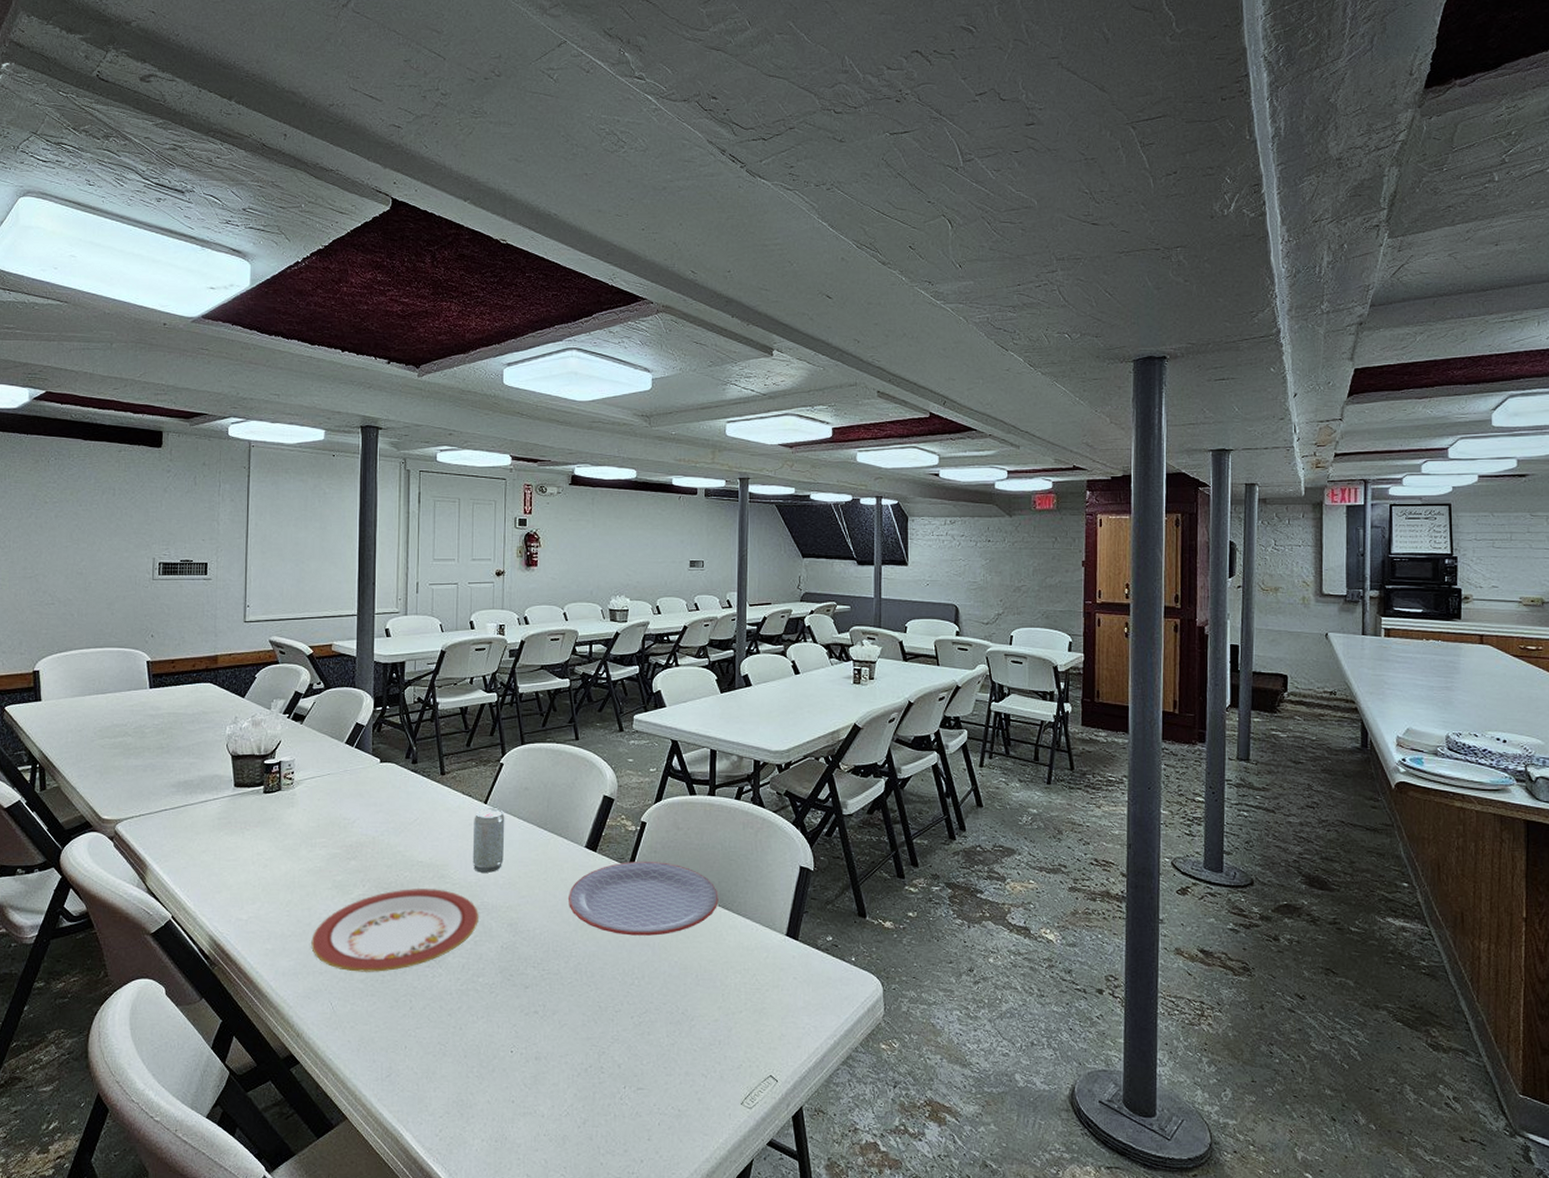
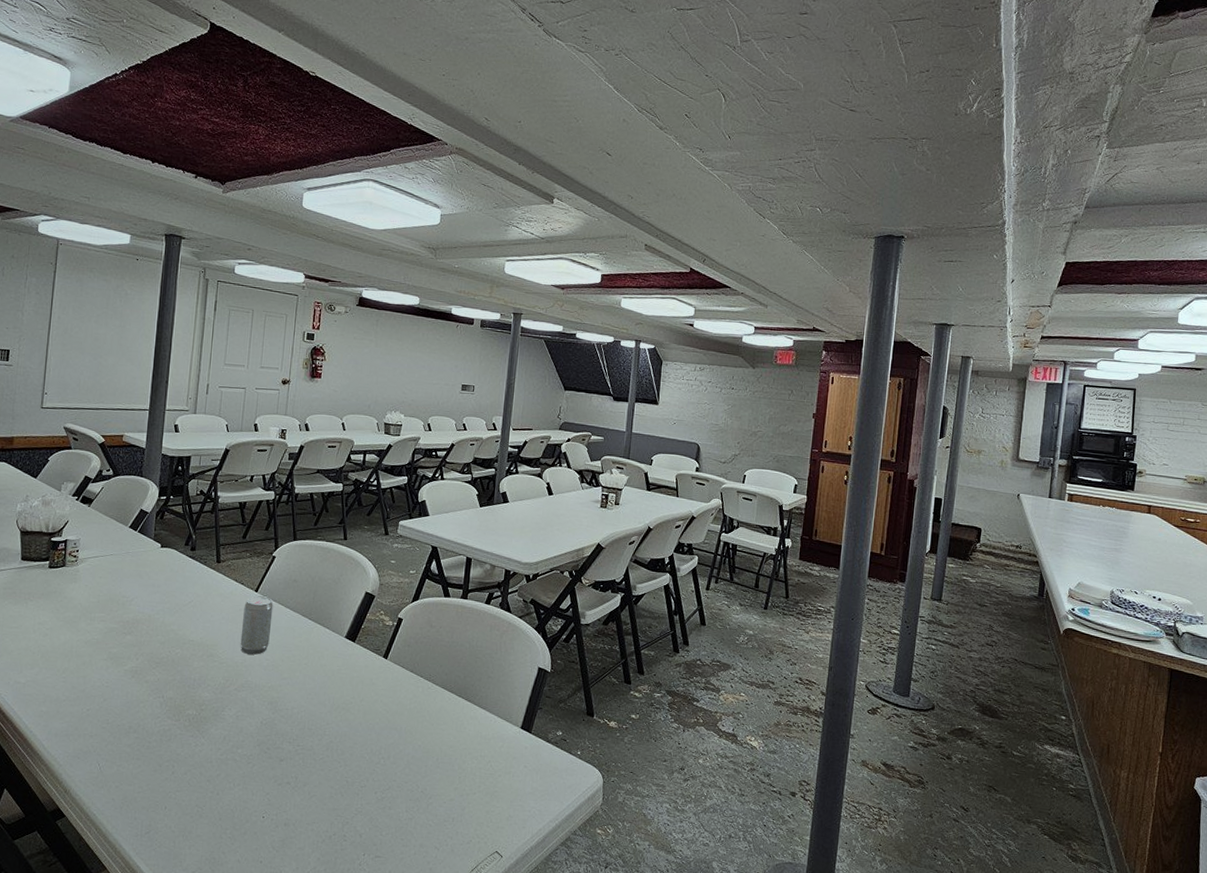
plate: present [311,887,478,972] -> none [84,664,242,739]
plate: present [567,862,719,936] -> none [325,653,463,721]

